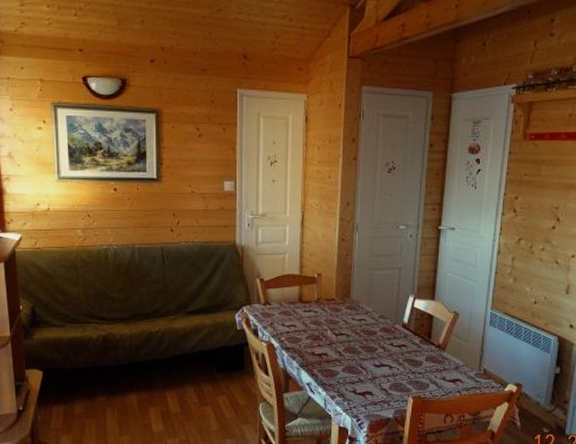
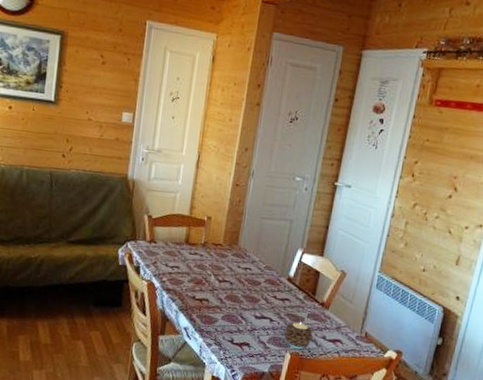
candle: none [405,365,432,393] -> present [285,321,313,350]

